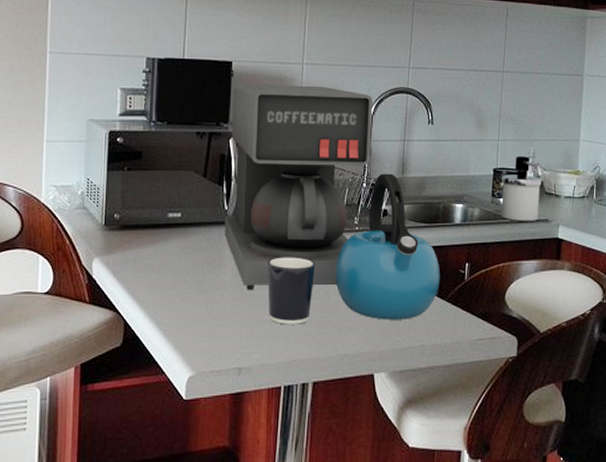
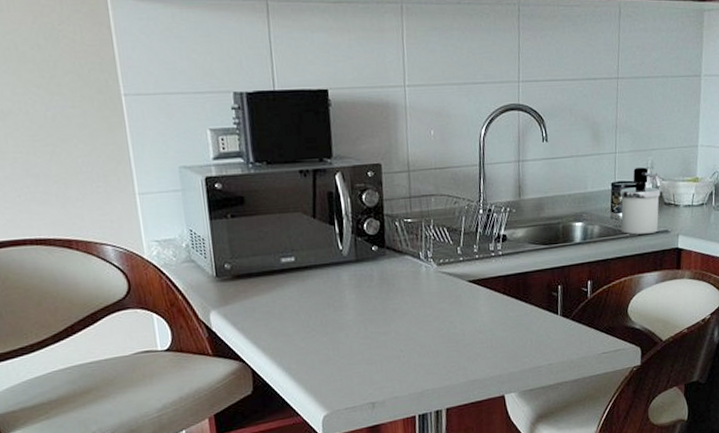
coffee maker: present [224,83,373,290] -> none [332,109,486,328]
mug: present [267,257,316,325] -> none [389,290,439,358]
kettle: present [335,173,440,320] -> none [458,197,564,344]

